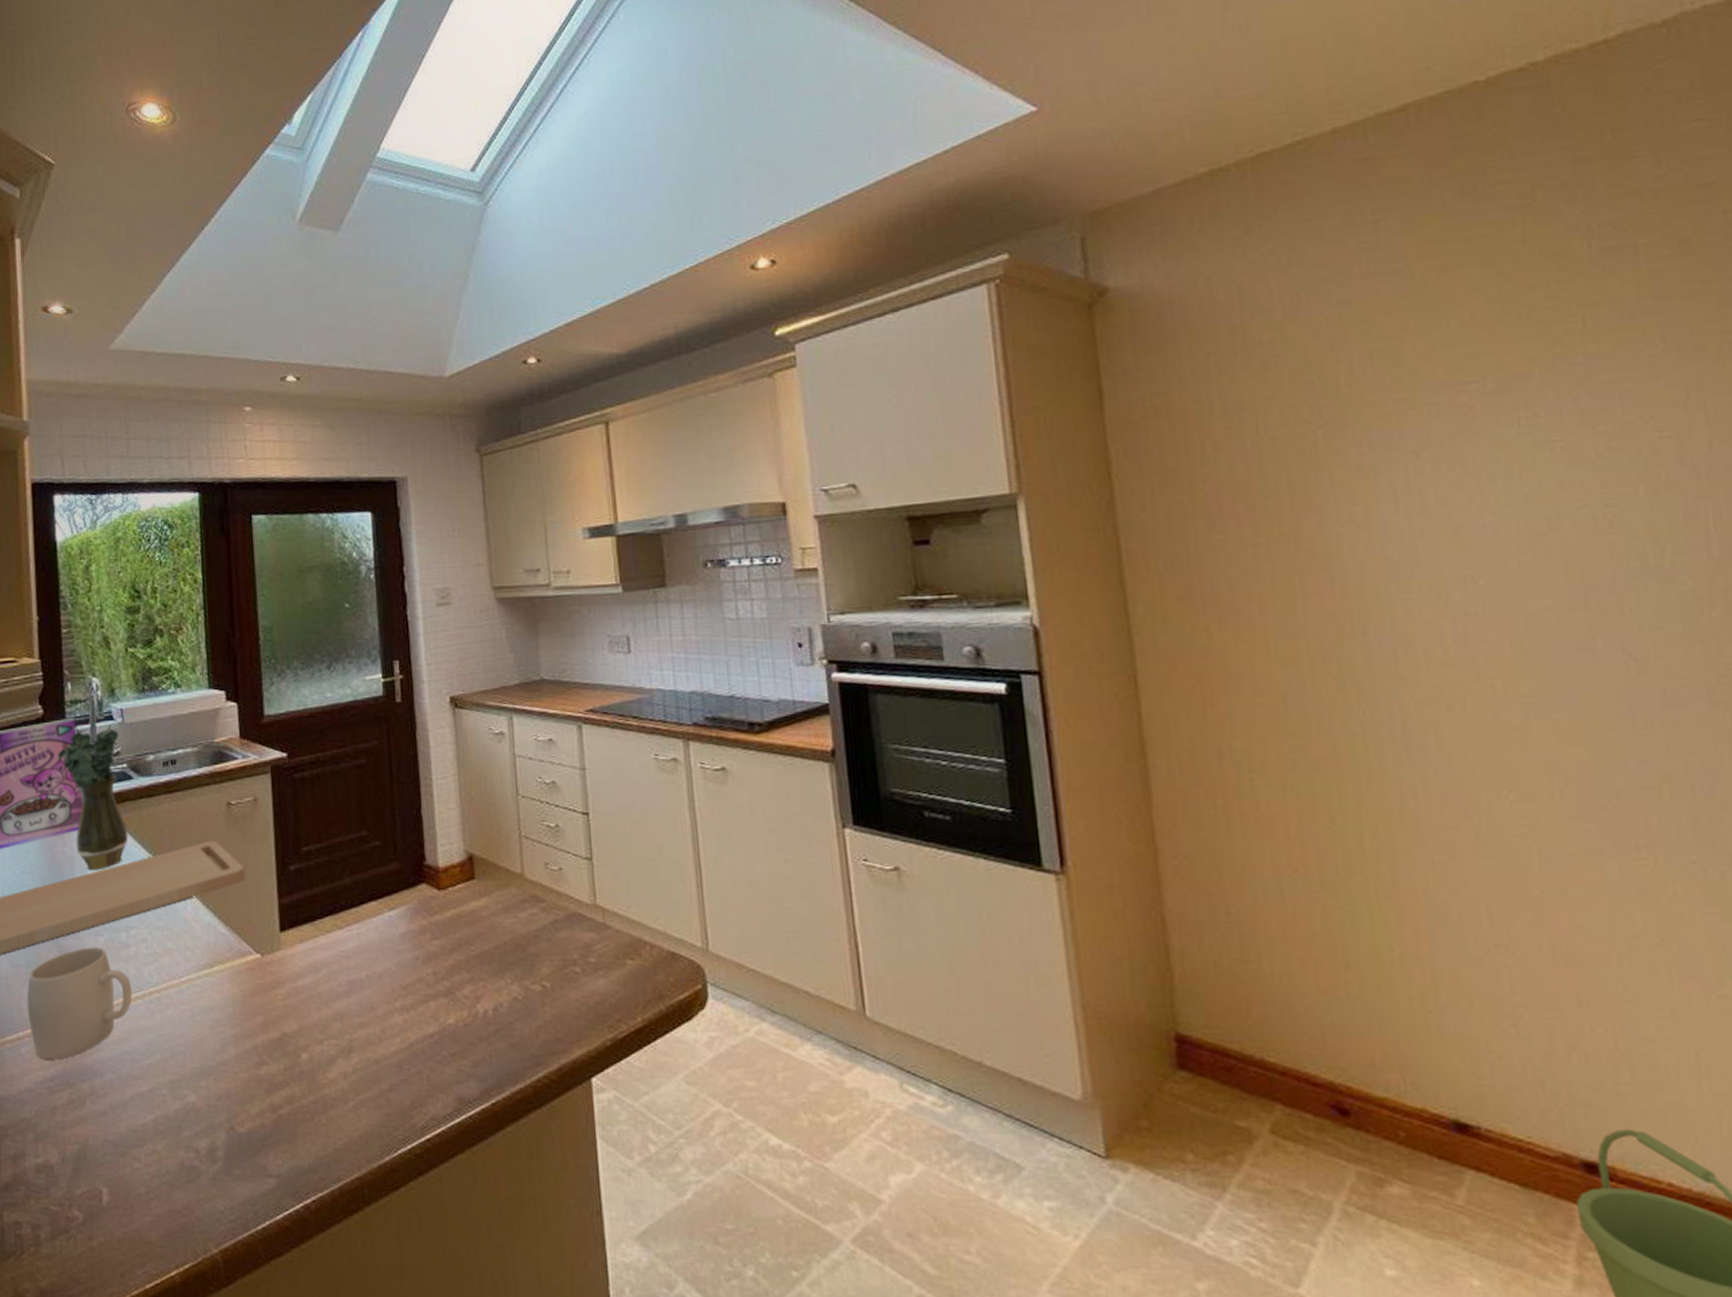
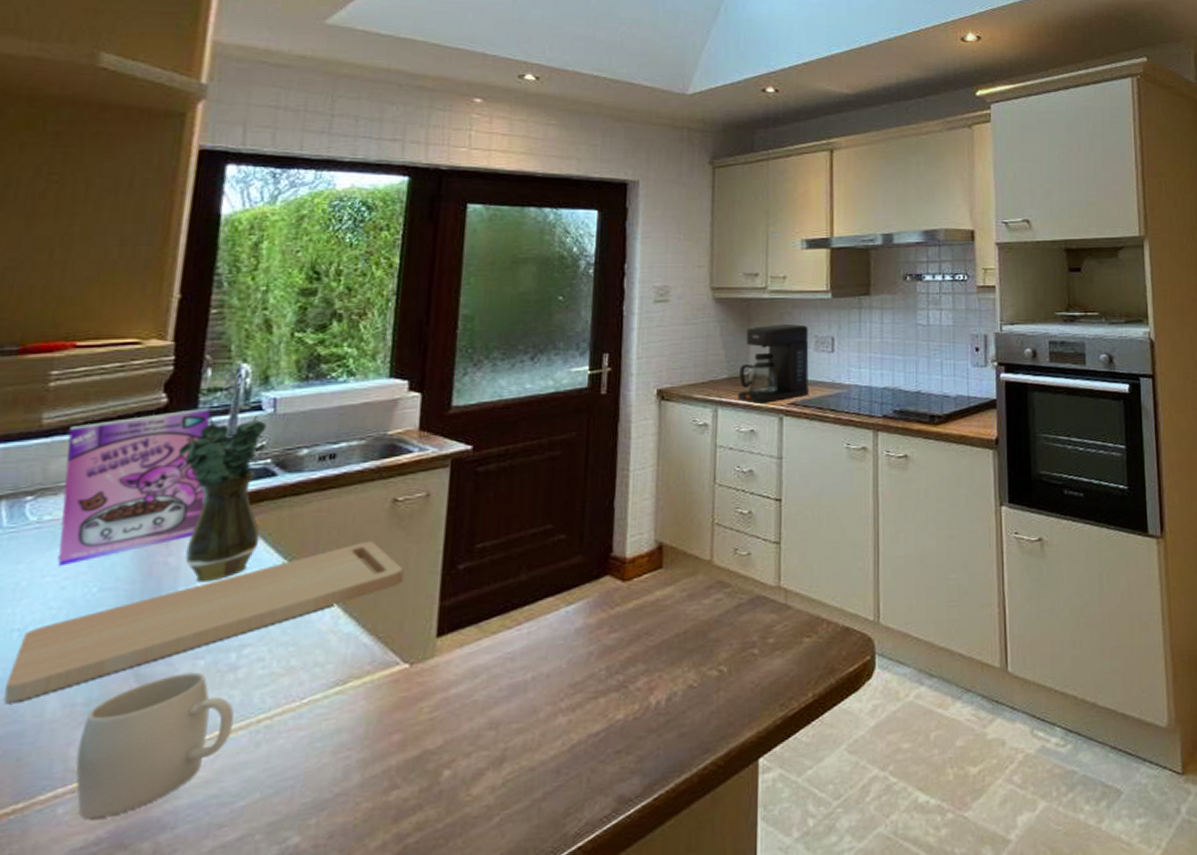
coffee maker: none [530,623,608,711] -> present [737,323,810,403]

